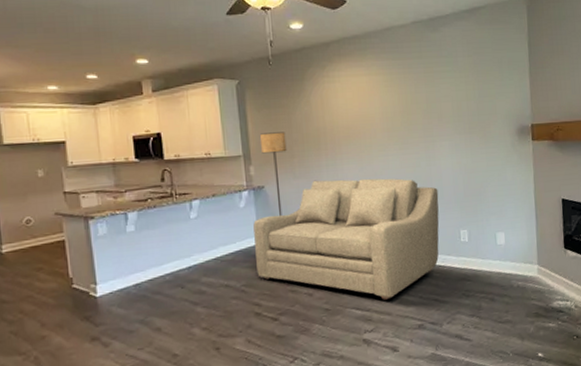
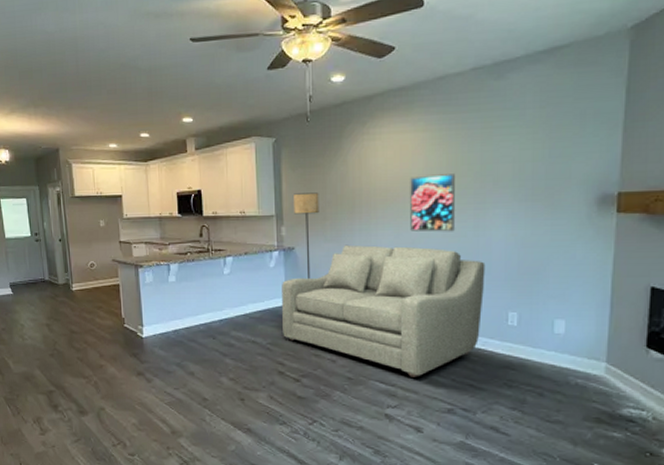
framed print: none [368,112,410,164] -> present [410,174,455,232]

